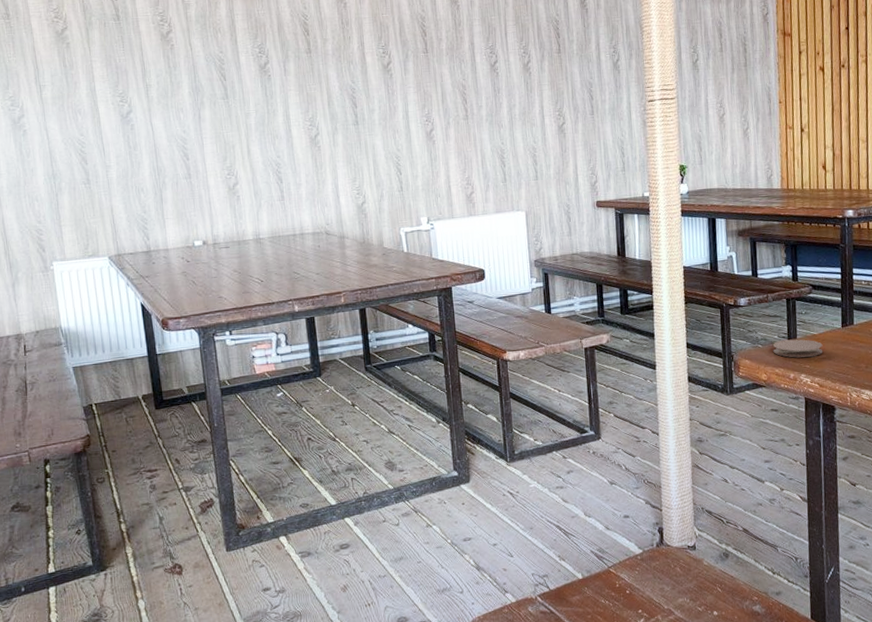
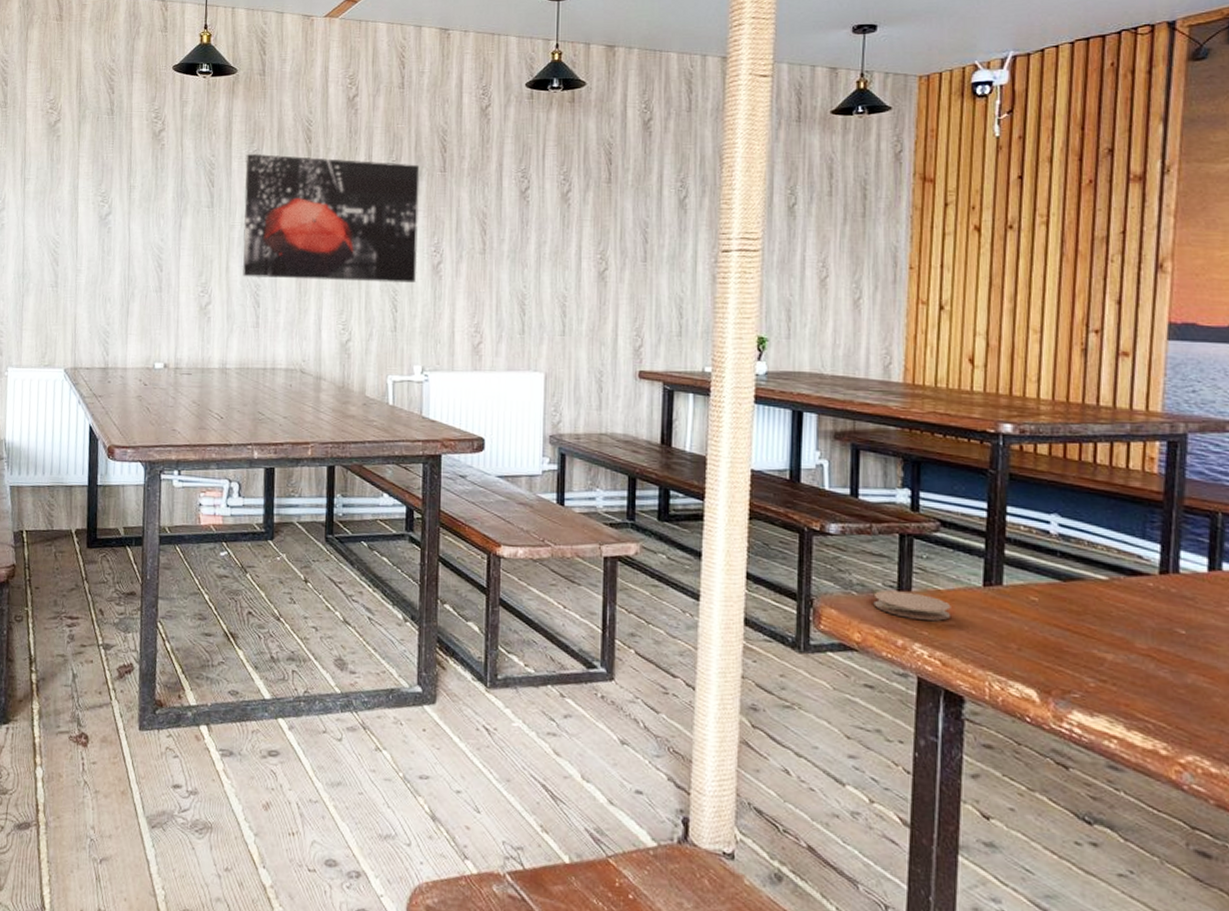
wall art: none [252,47,414,158] -> present [242,153,420,283]

